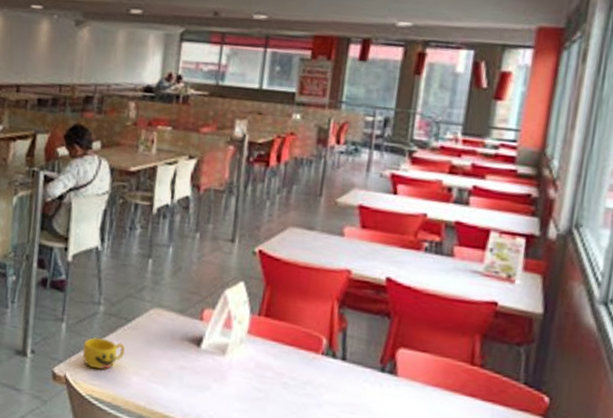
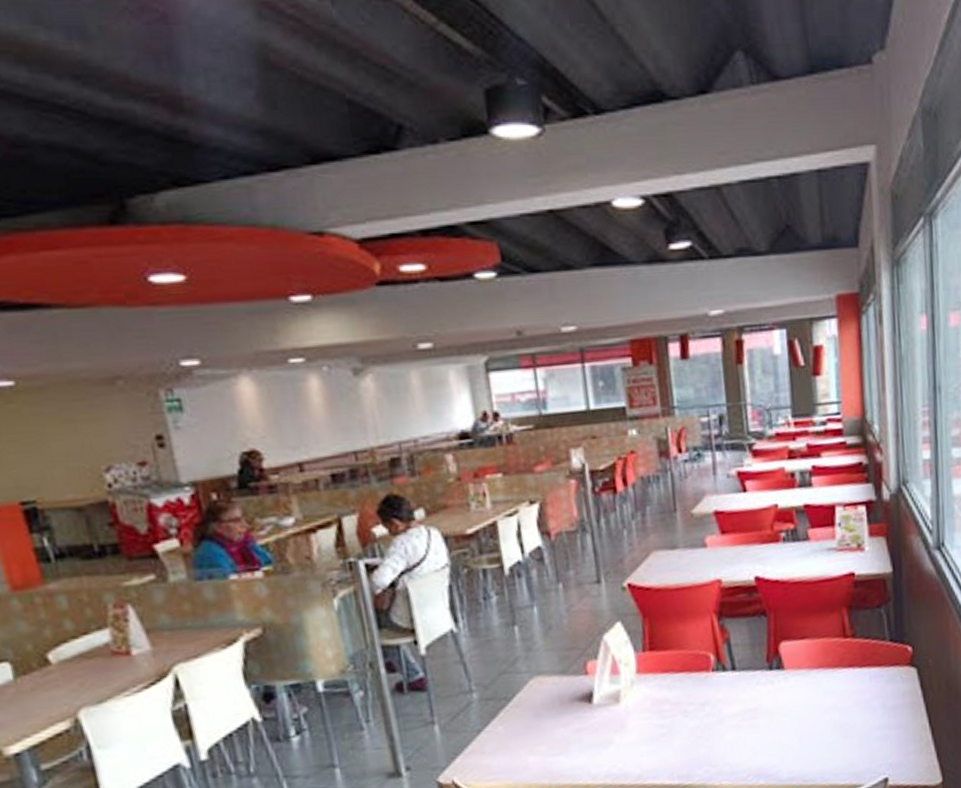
cup: present [82,337,125,370] -> none [465,726,515,764]

